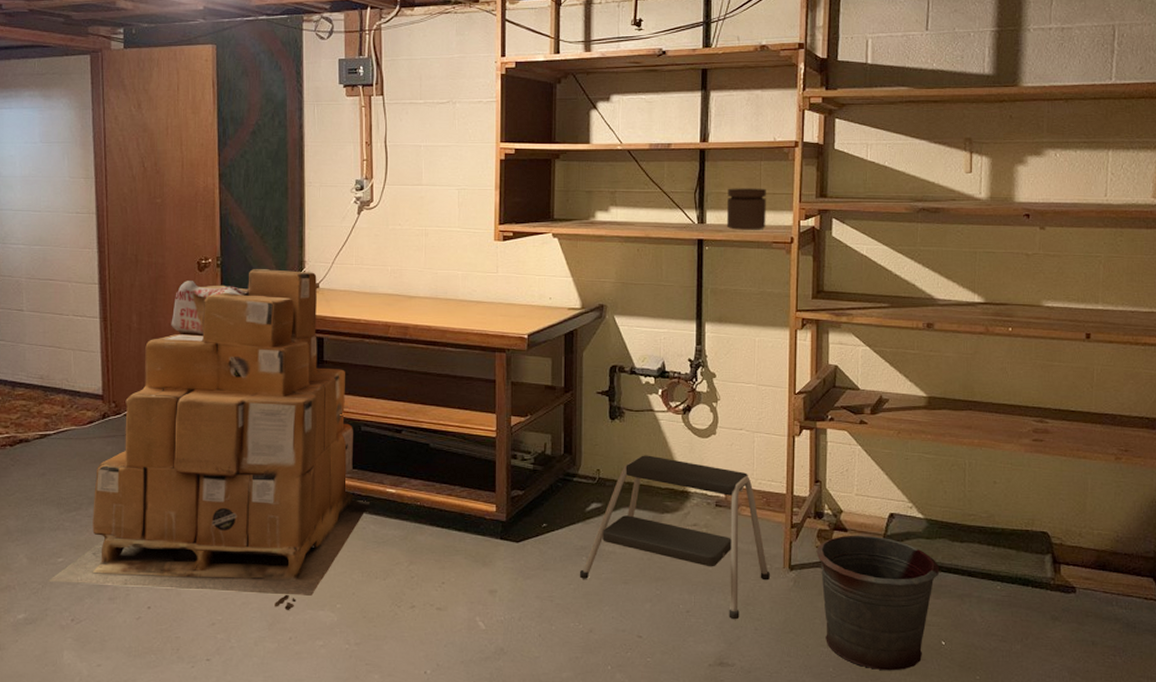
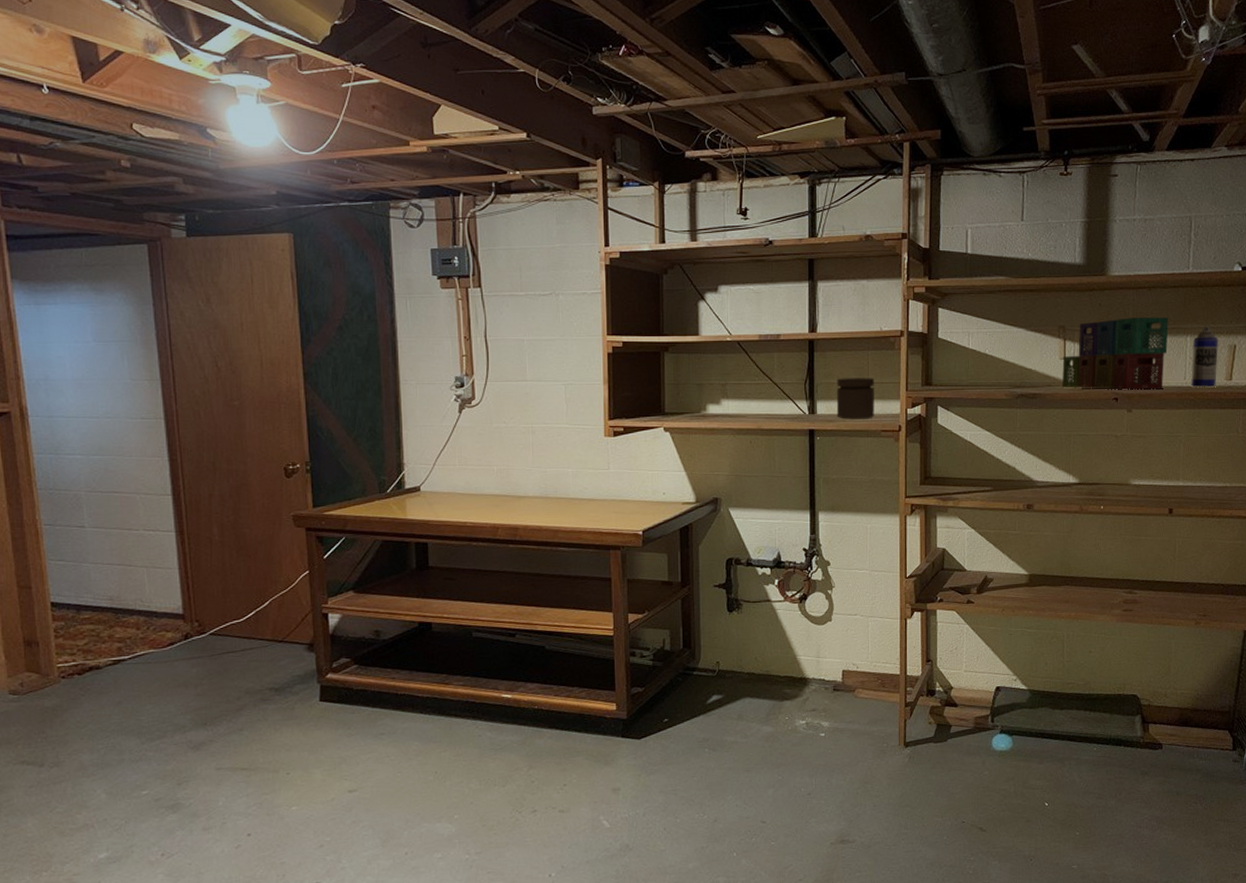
cardboard boxes: present [48,269,371,610] -> none [132,473,486,825]
step stool: present [580,455,770,620] -> none [703,645,886,799]
bucket: present [816,535,940,671] -> none [929,708,1042,835]
plastic crate: none [968,130,1088,206] -> present [1062,317,1169,390]
spray can: none [1113,141,1144,206] -> present [1191,327,1218,388]

